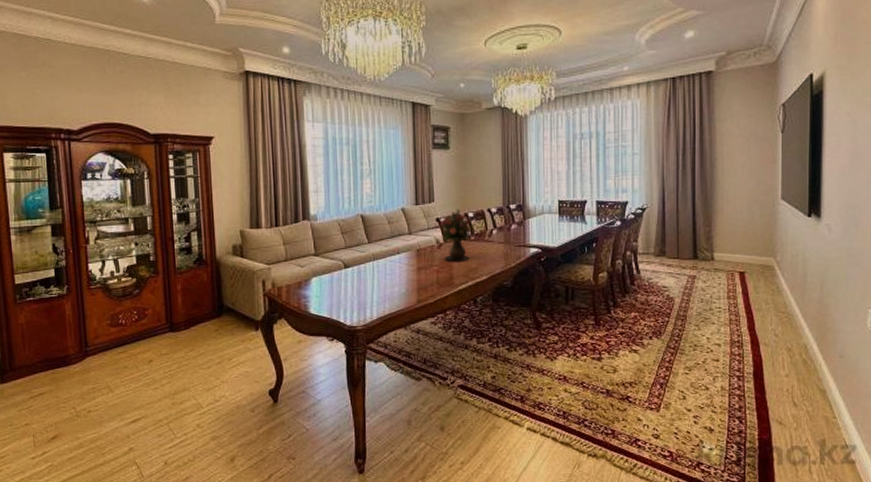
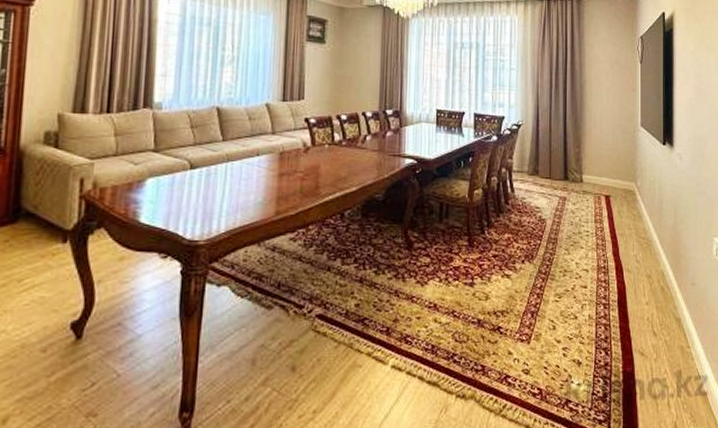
bouquet: present [440,209,473,263] -> none [309,110,345,170]

